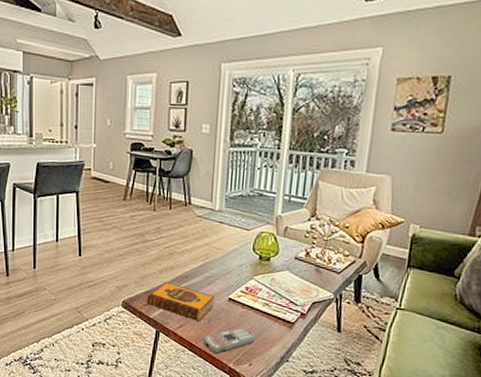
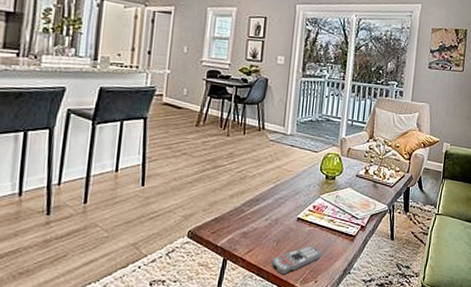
hardback book: present [145,281,215,323] -> none [213,206,285,245]

